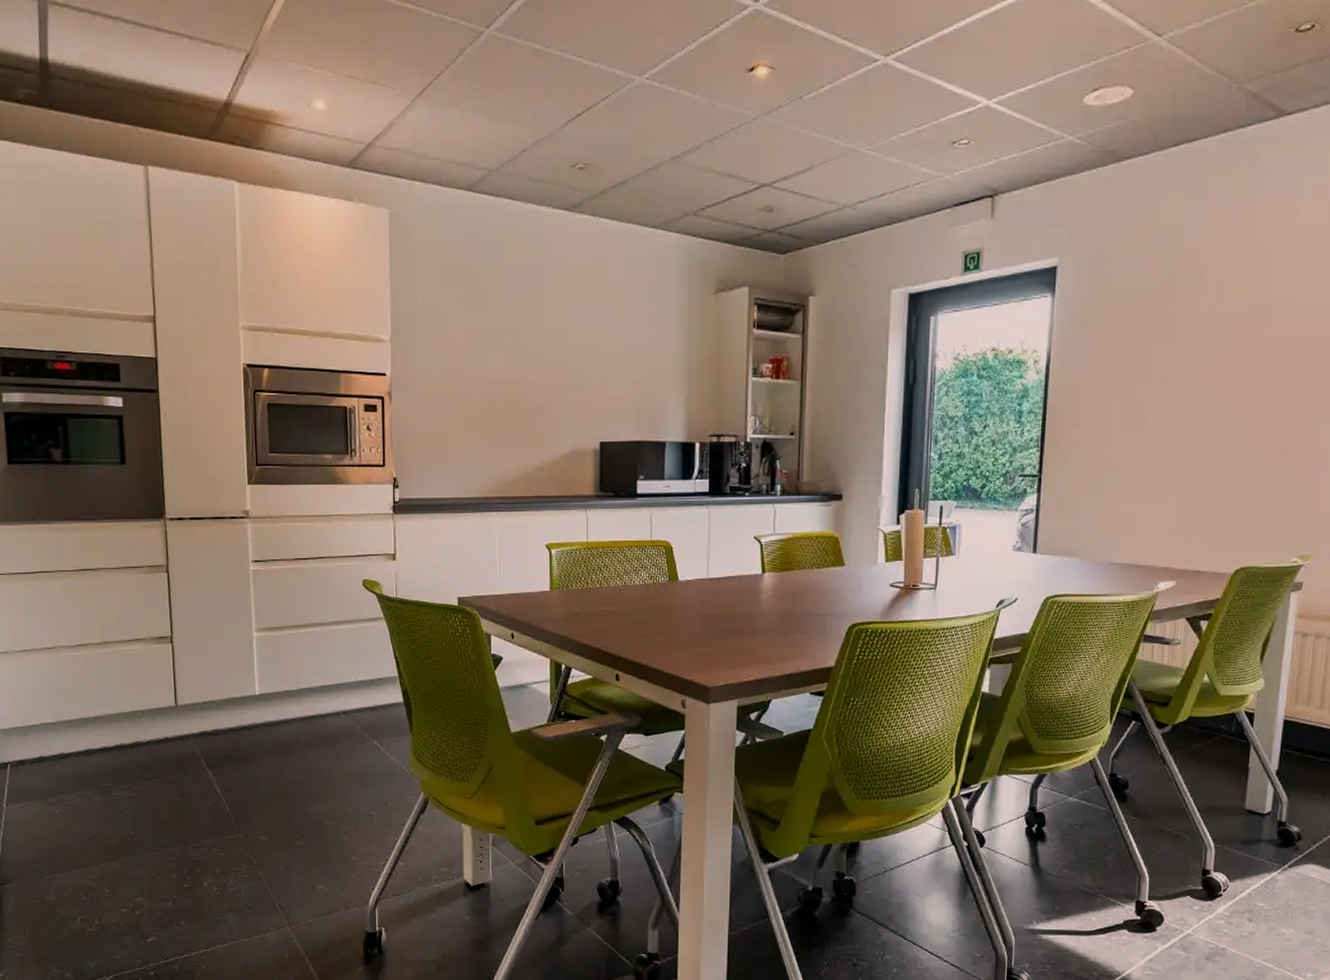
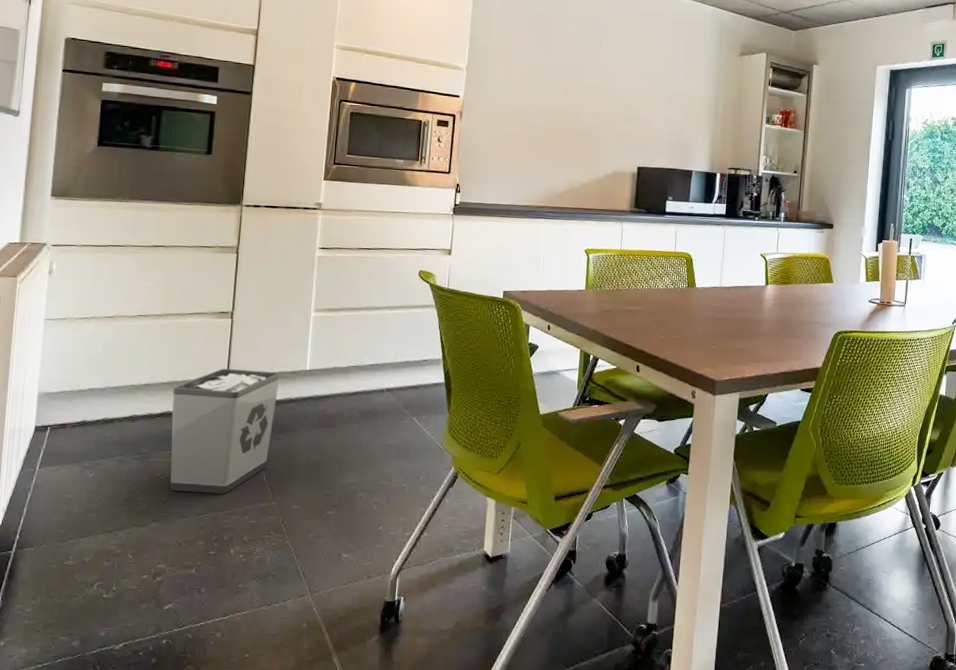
recycling bin: none [123,697,230,827] -> present [170,368,280,494]

